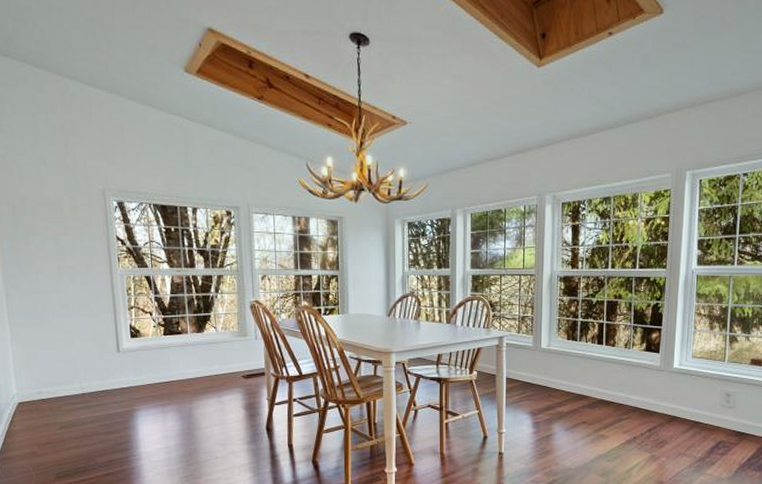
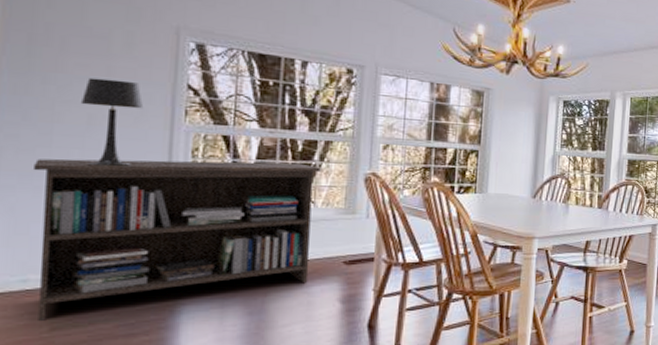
storage cabinet: none [31,295,219,421] -> present [32,158,321,321]
table lamp: none [51,237,90,306] -> present [80,77,143,167]

